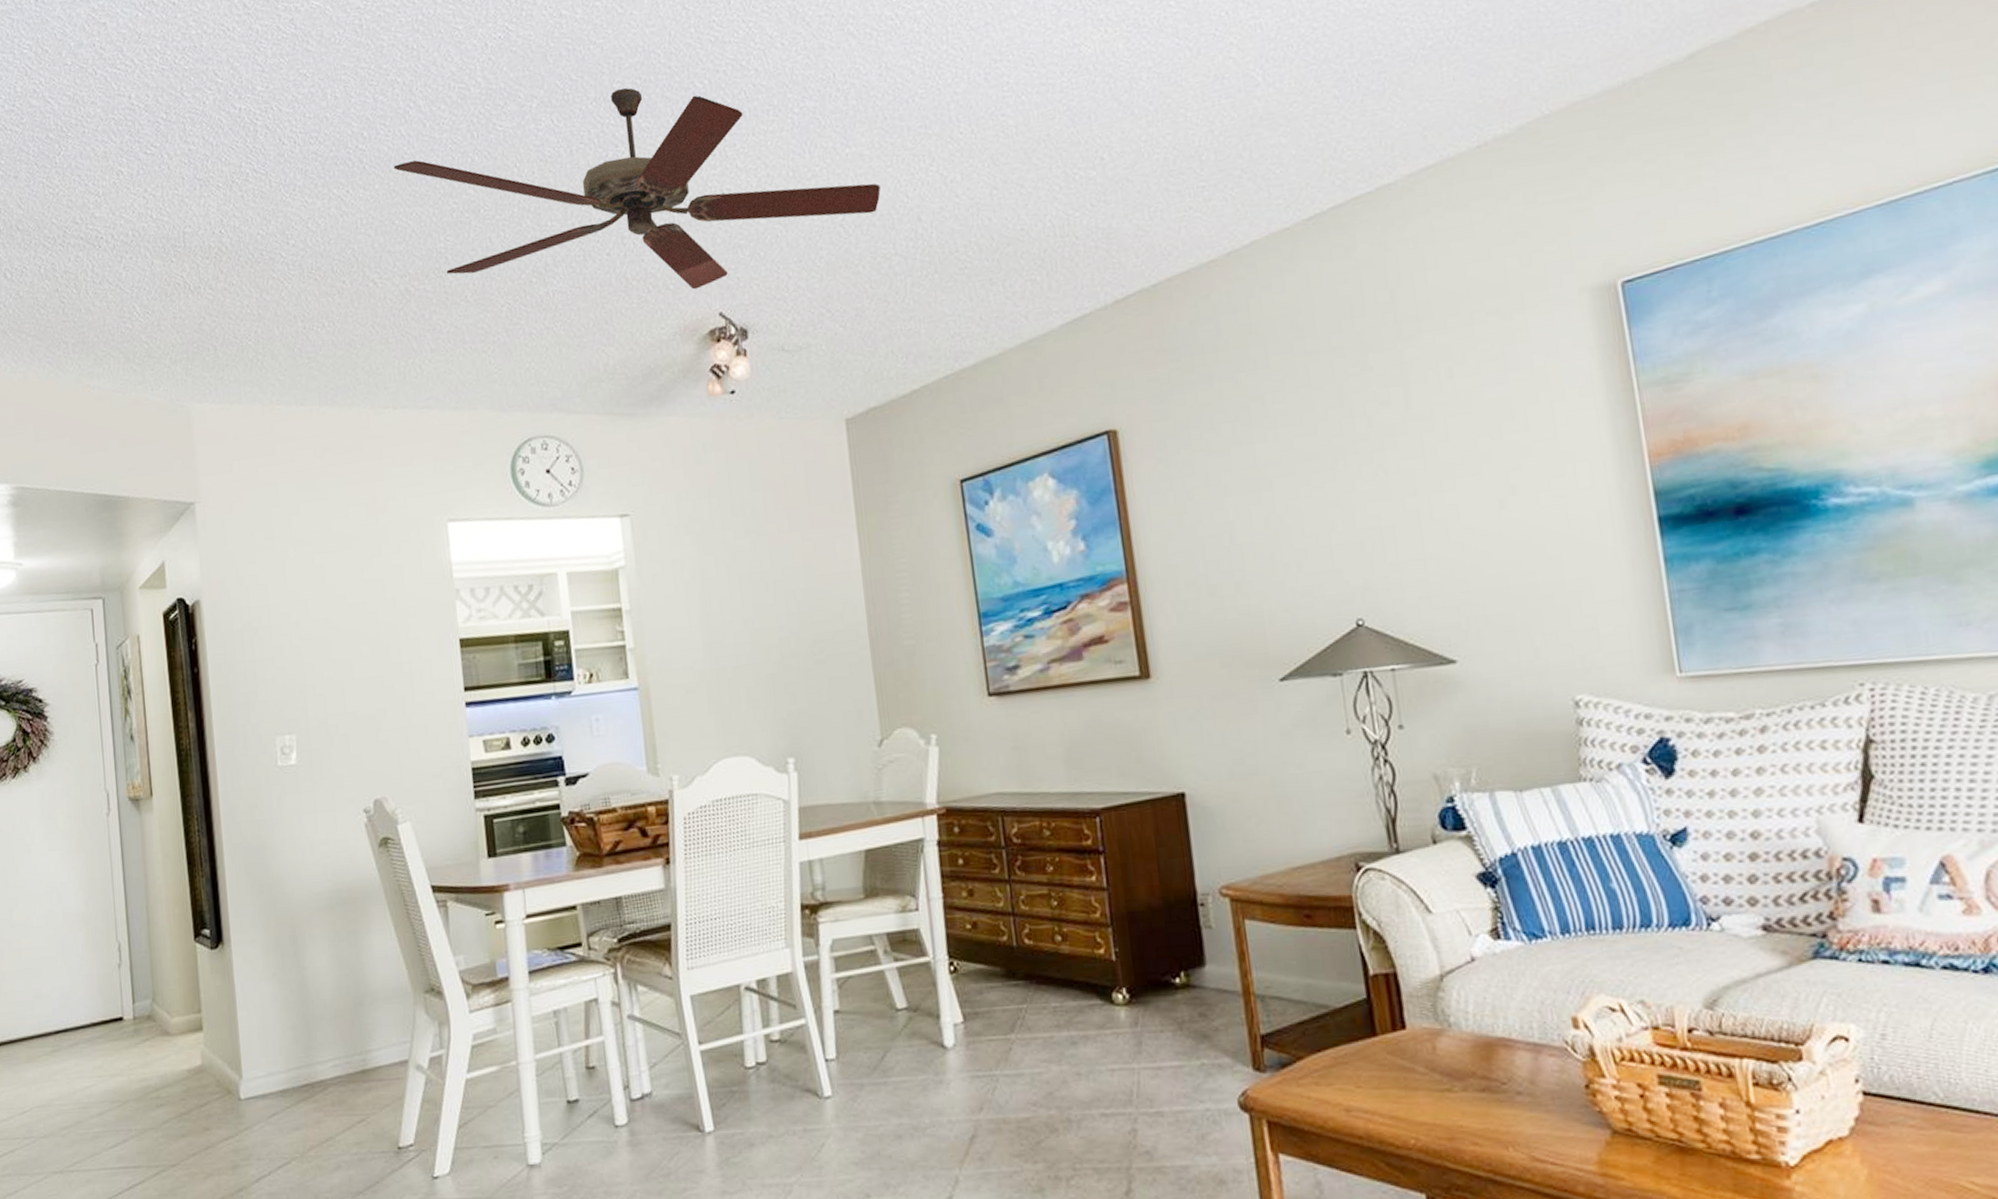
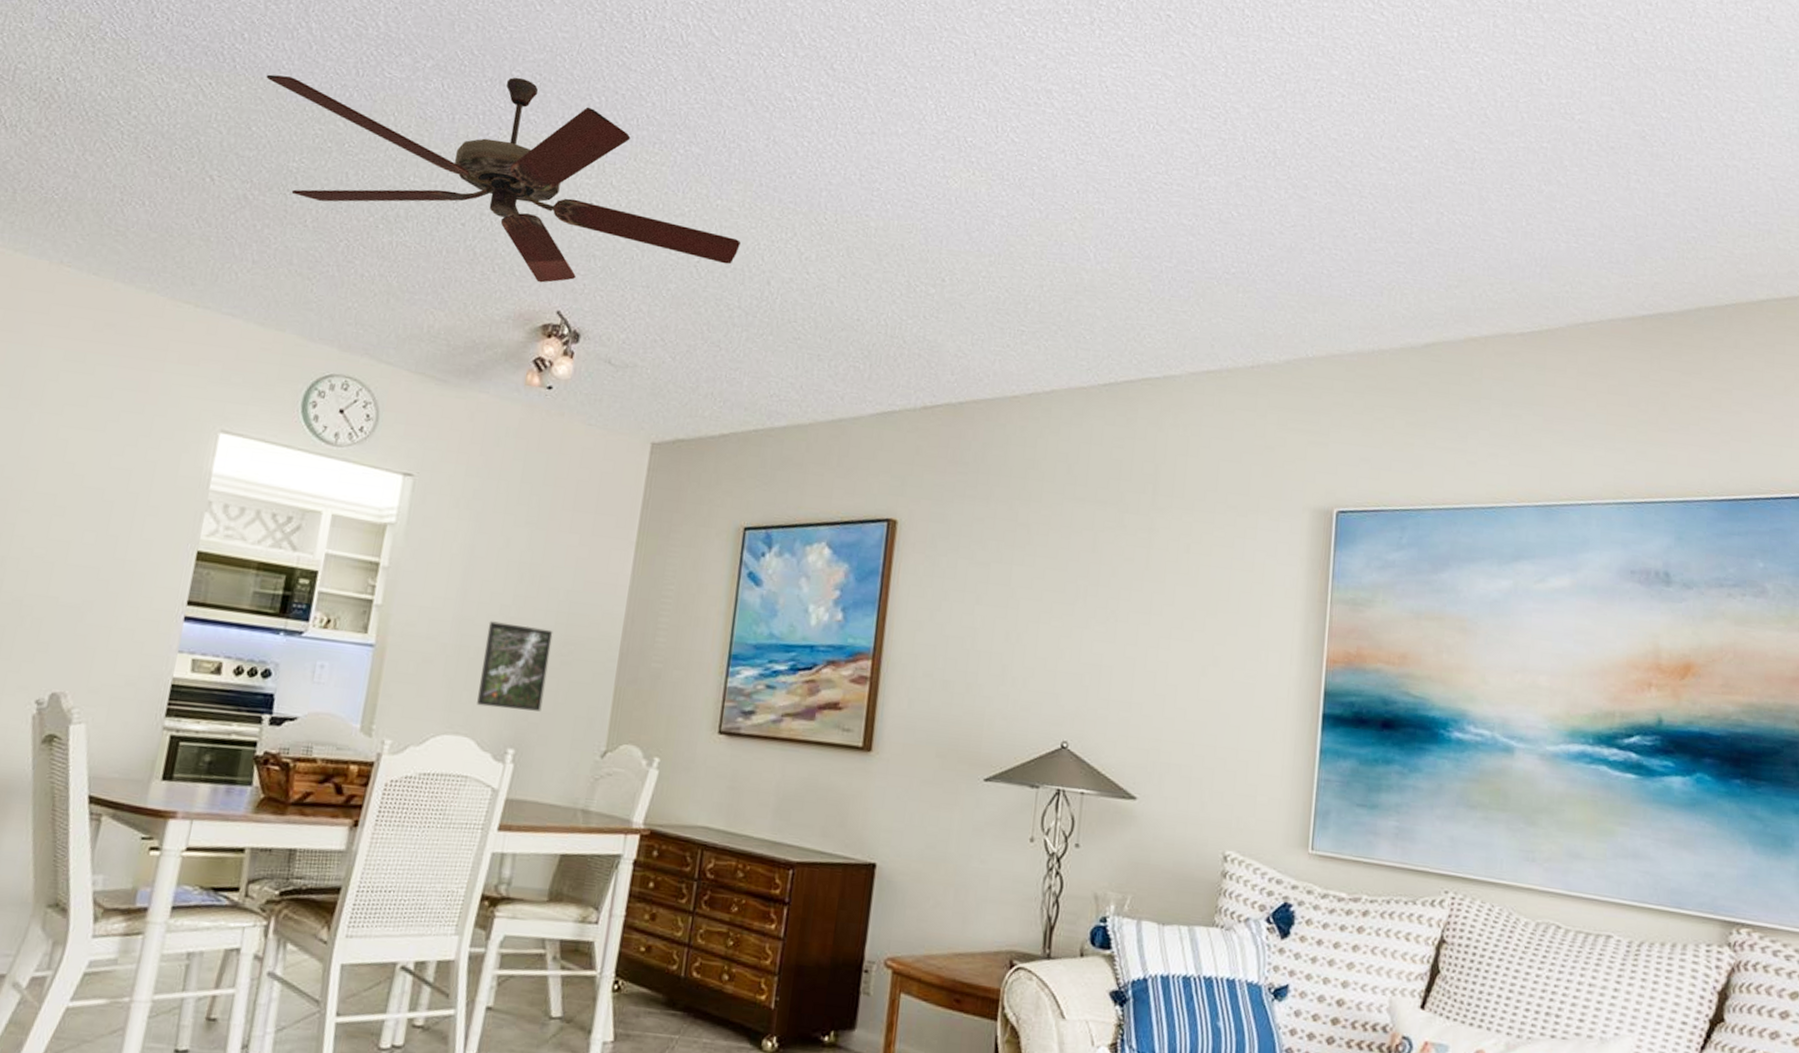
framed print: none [737,632,809,723] -> present [477,621,553,712]

